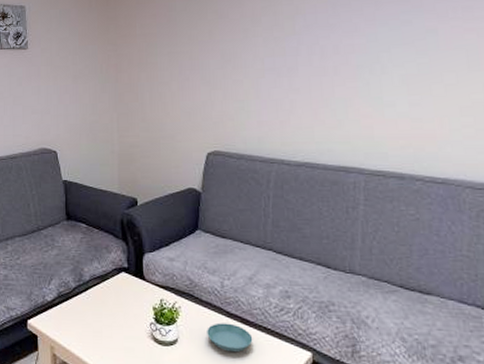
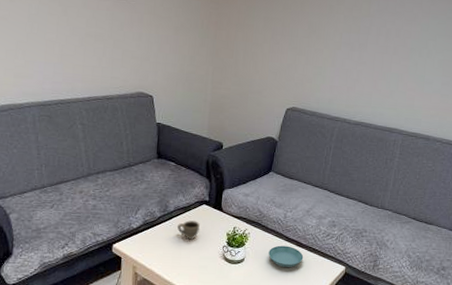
cup: none [95,291,120,315] -> present [177,220,200,240]

